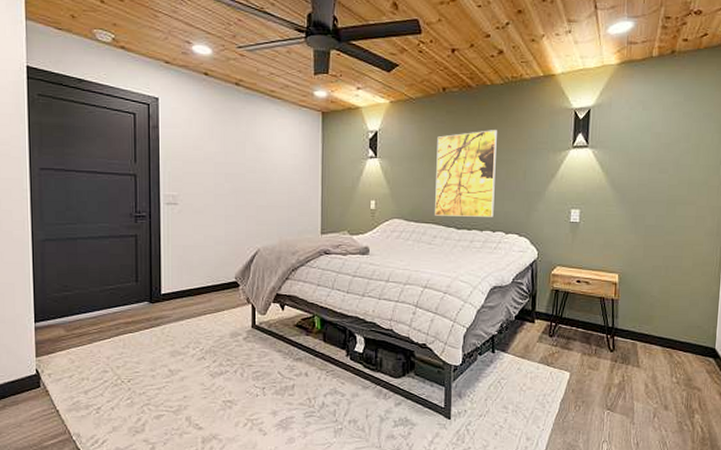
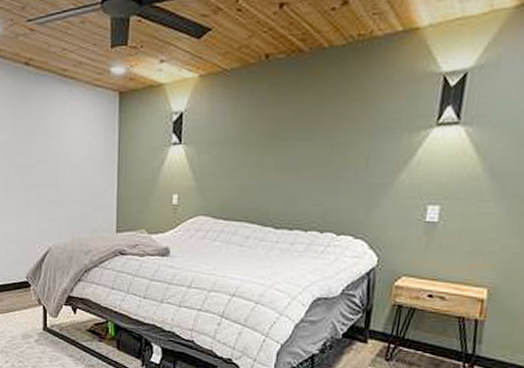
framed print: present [435,130,497,217] -> none [248,105,334,215]

